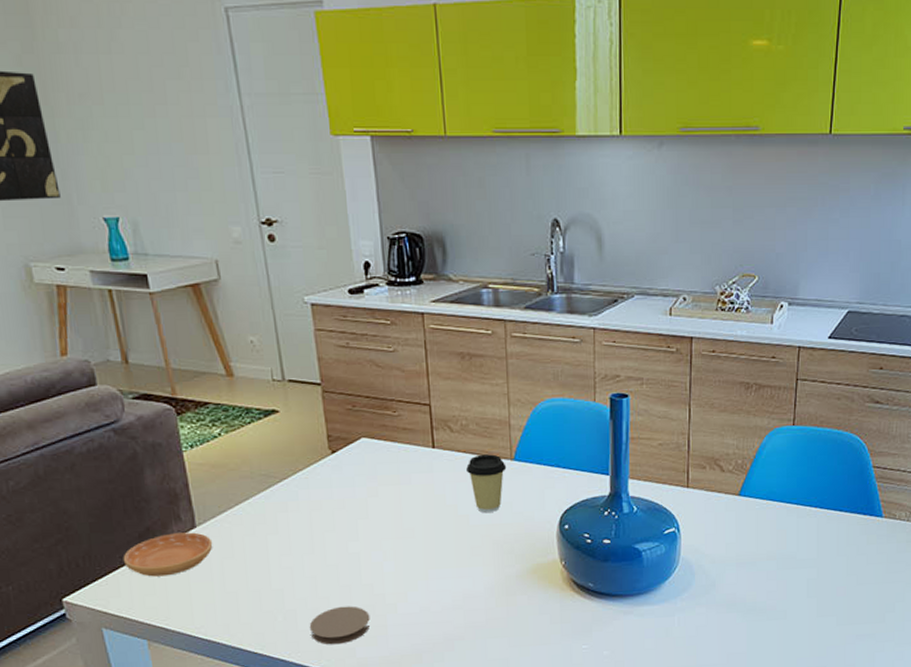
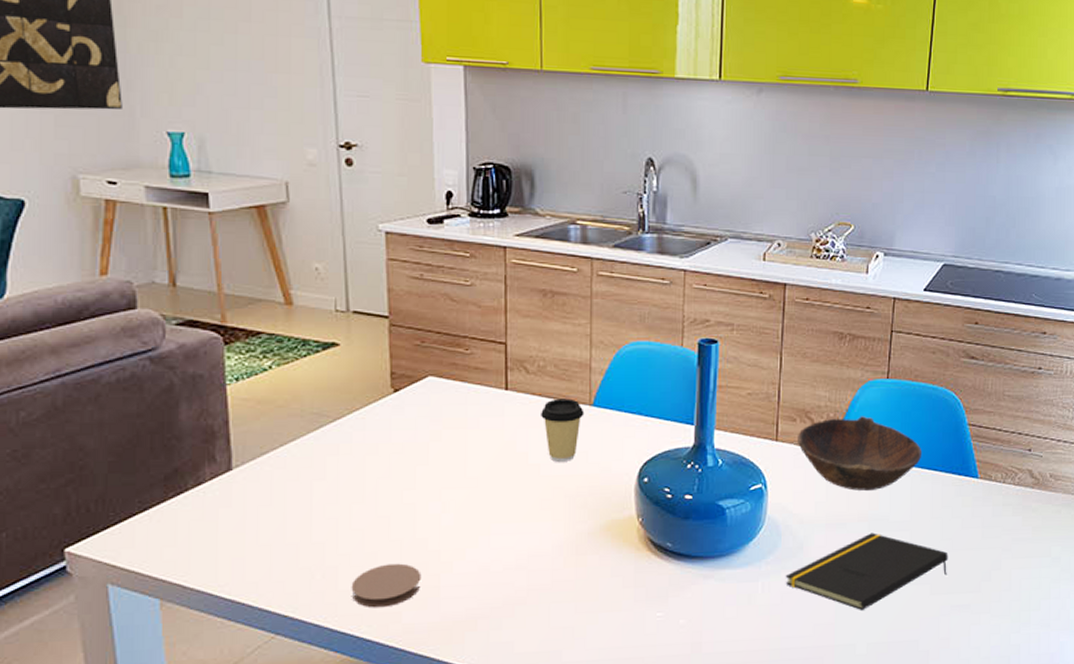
saucer: present [123,532,213,577] -> none [143,475,249,525]
notepad: none [699,570,854,640] -> present [785,533,948,610]
bowl: none [707,462,828,532] -> present [796,416,923,491]

